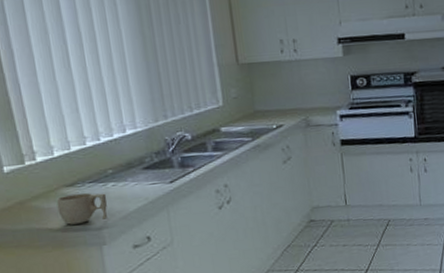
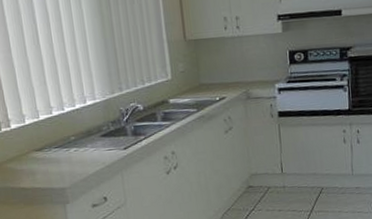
cup: present [56,193,108,225] -> none [27,157,71,185]

